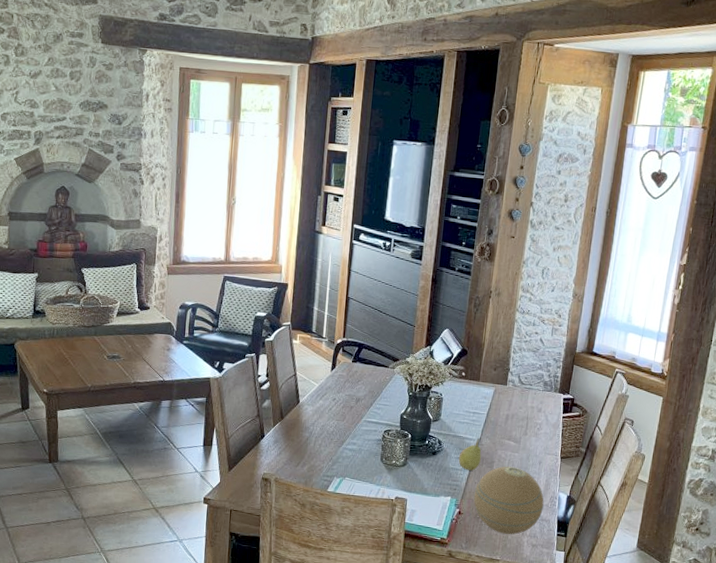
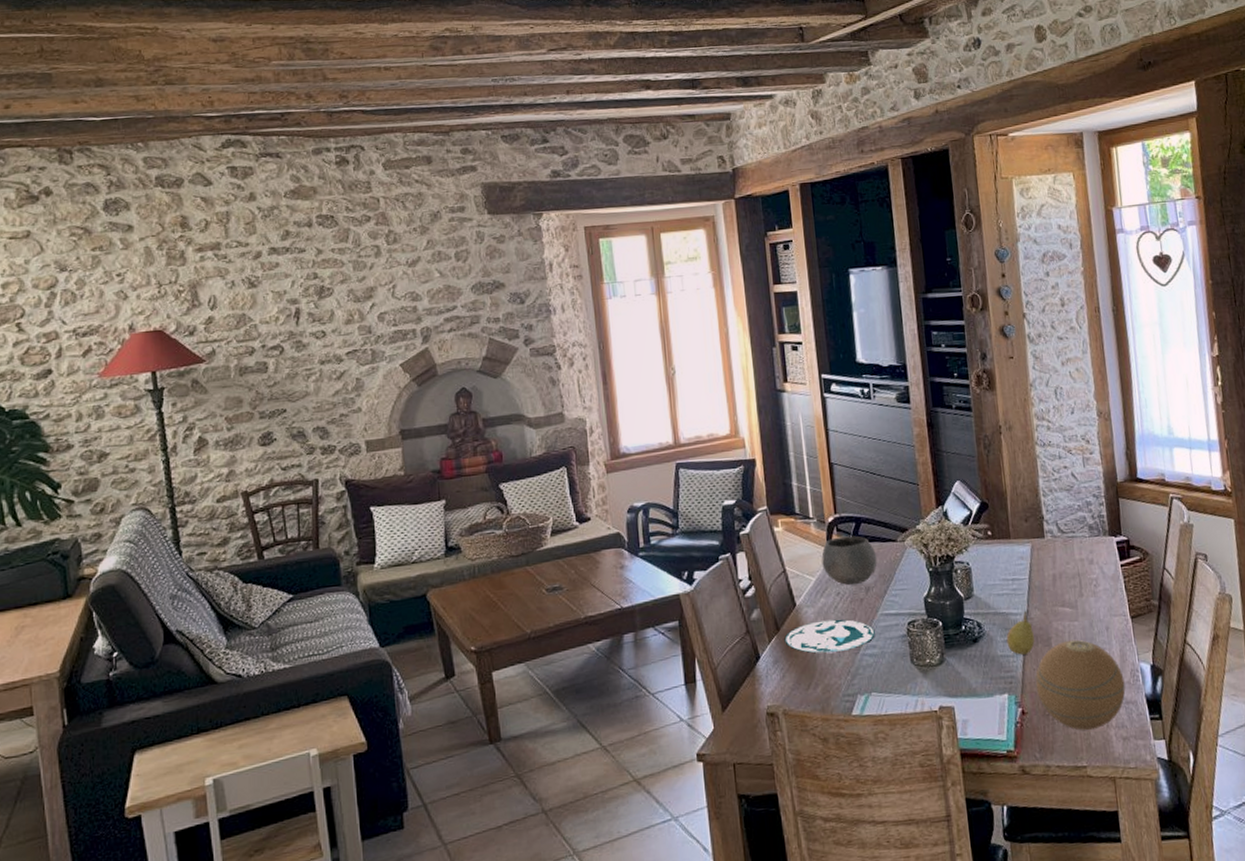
plate: none [286,417,357,443] -> present [784,619,875,653]
bowl: none [326,356,370,395] -> present [821,535,878,586]

